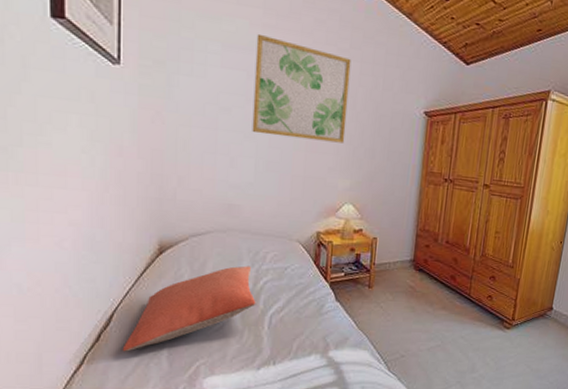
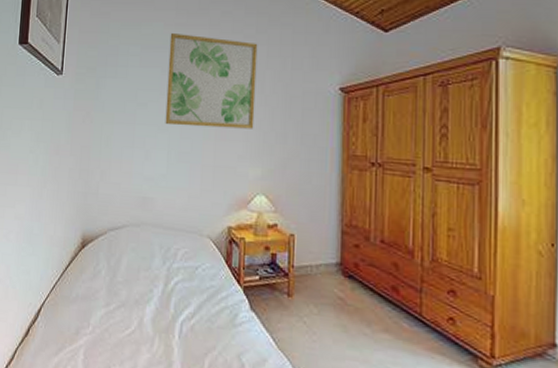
pillow: present [122,266,256,352] -> none [45,263,167,350]

